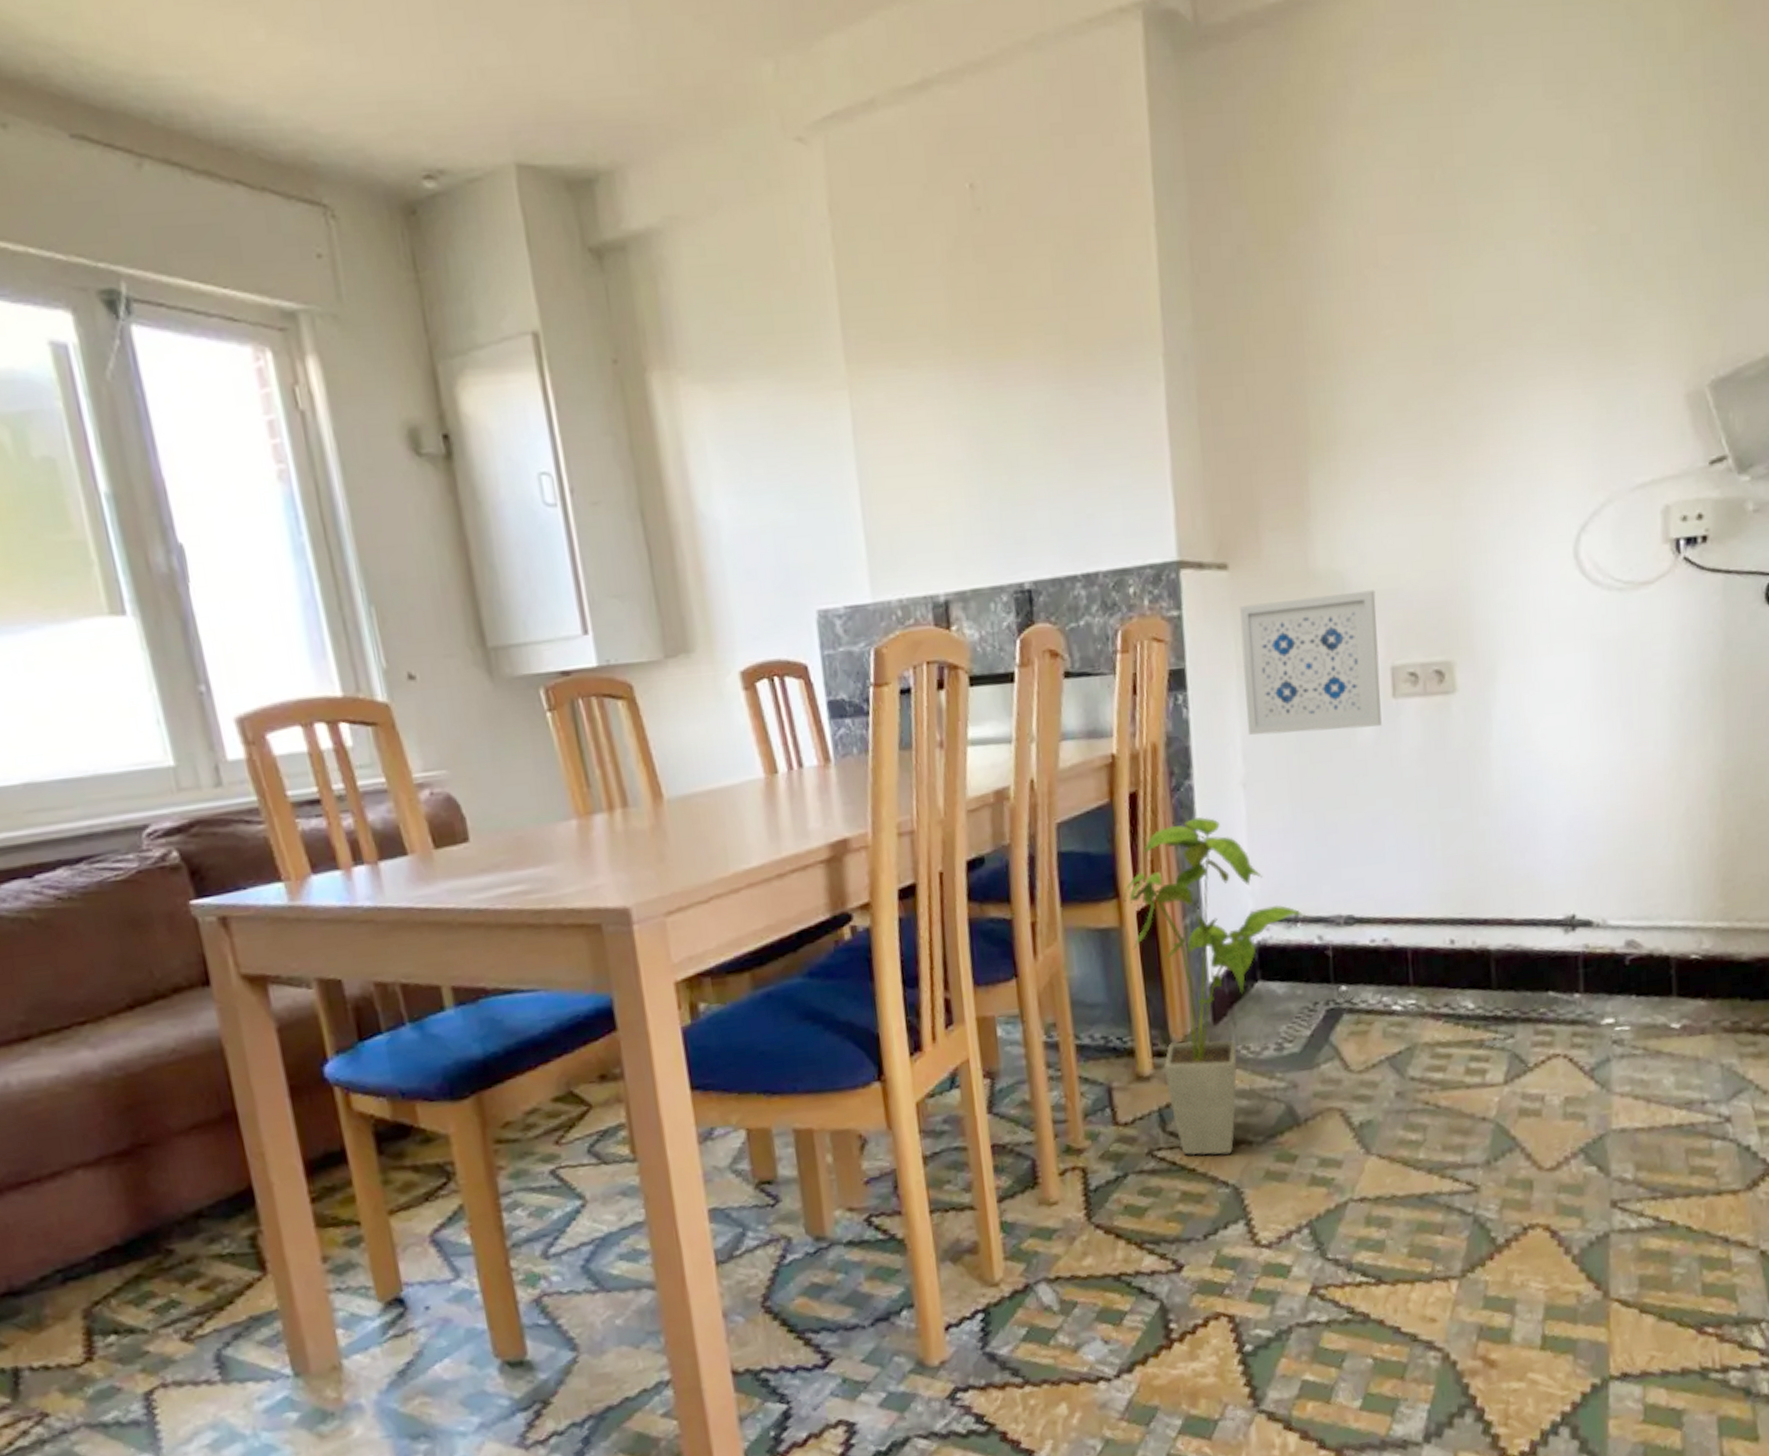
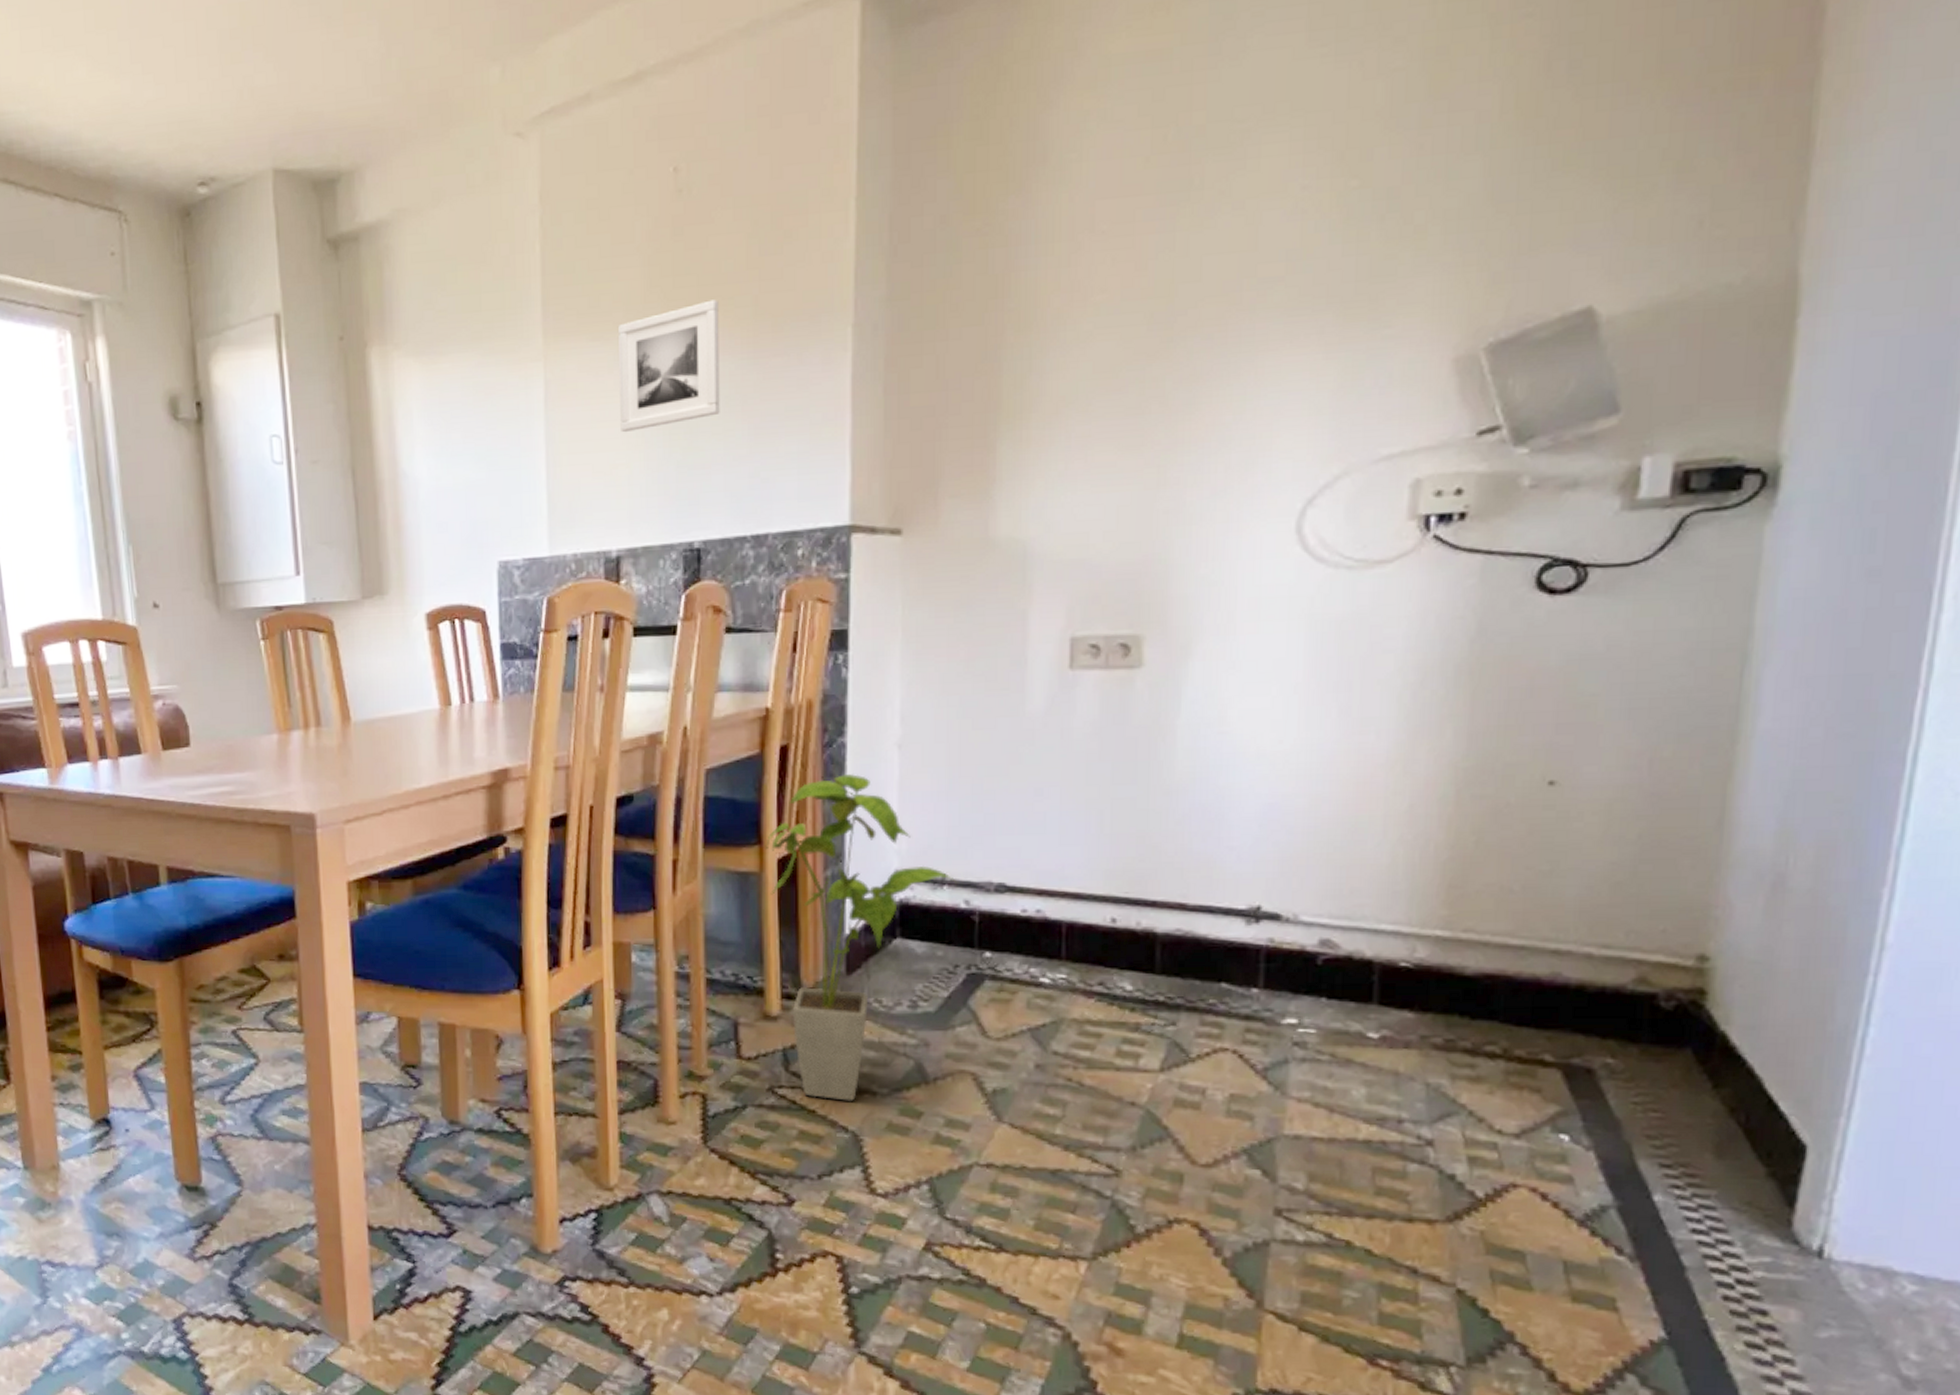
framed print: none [925,326,1039,468] -> present [617,299,720,433]
wall art: present [1239,590,1382,736] -> none [908,559,1060,699]

